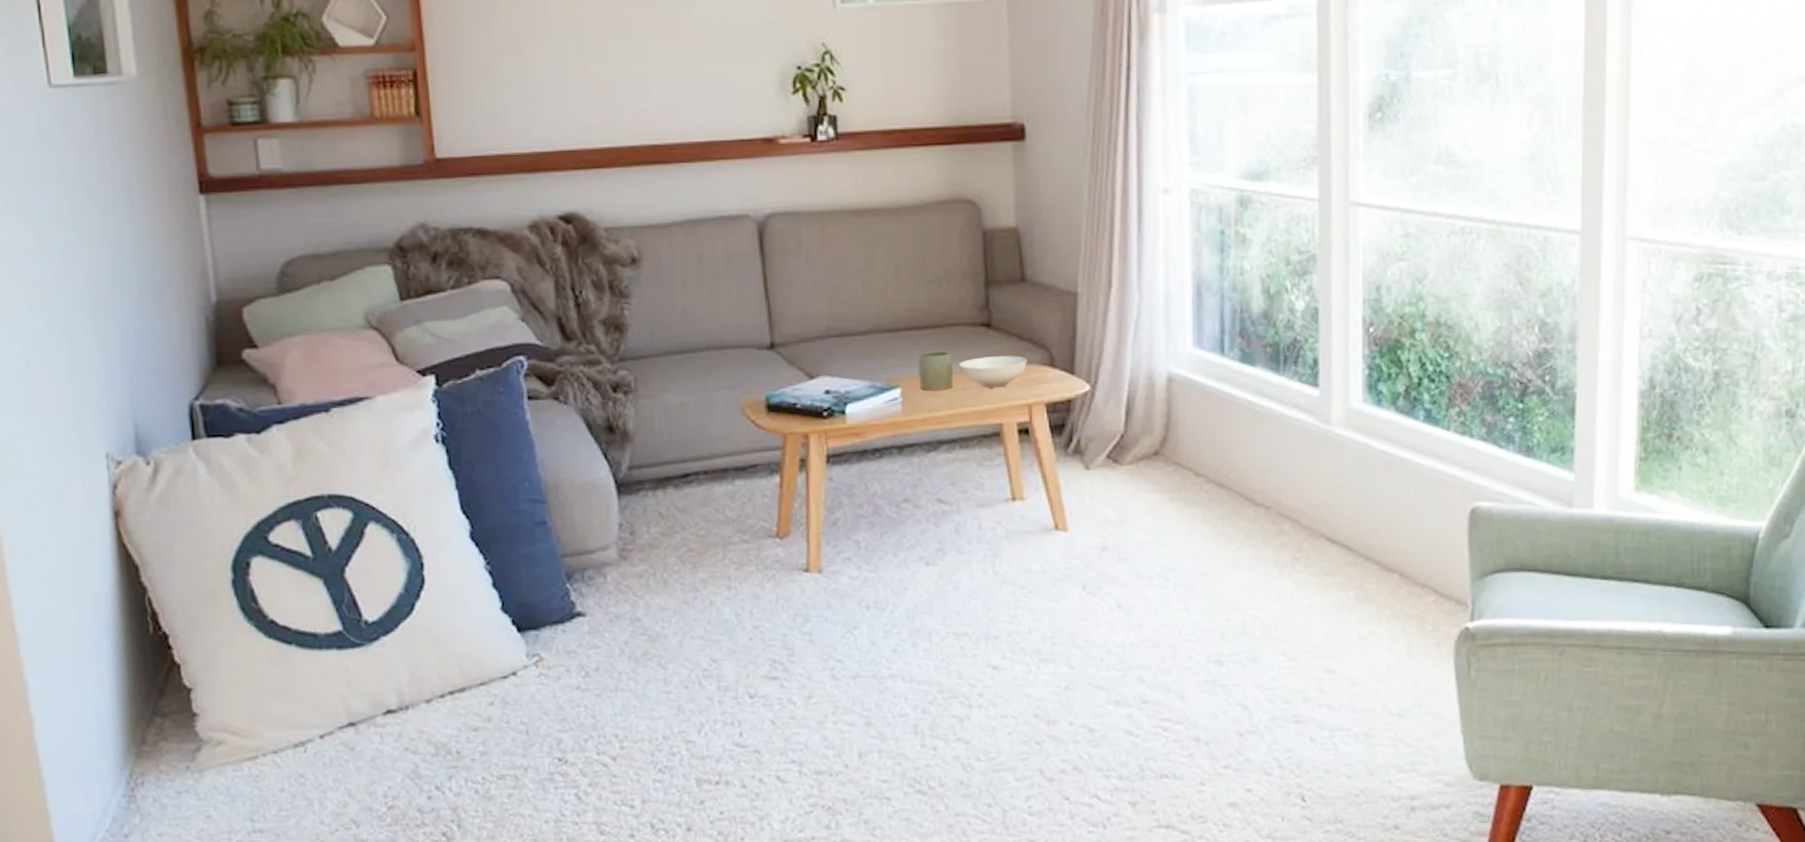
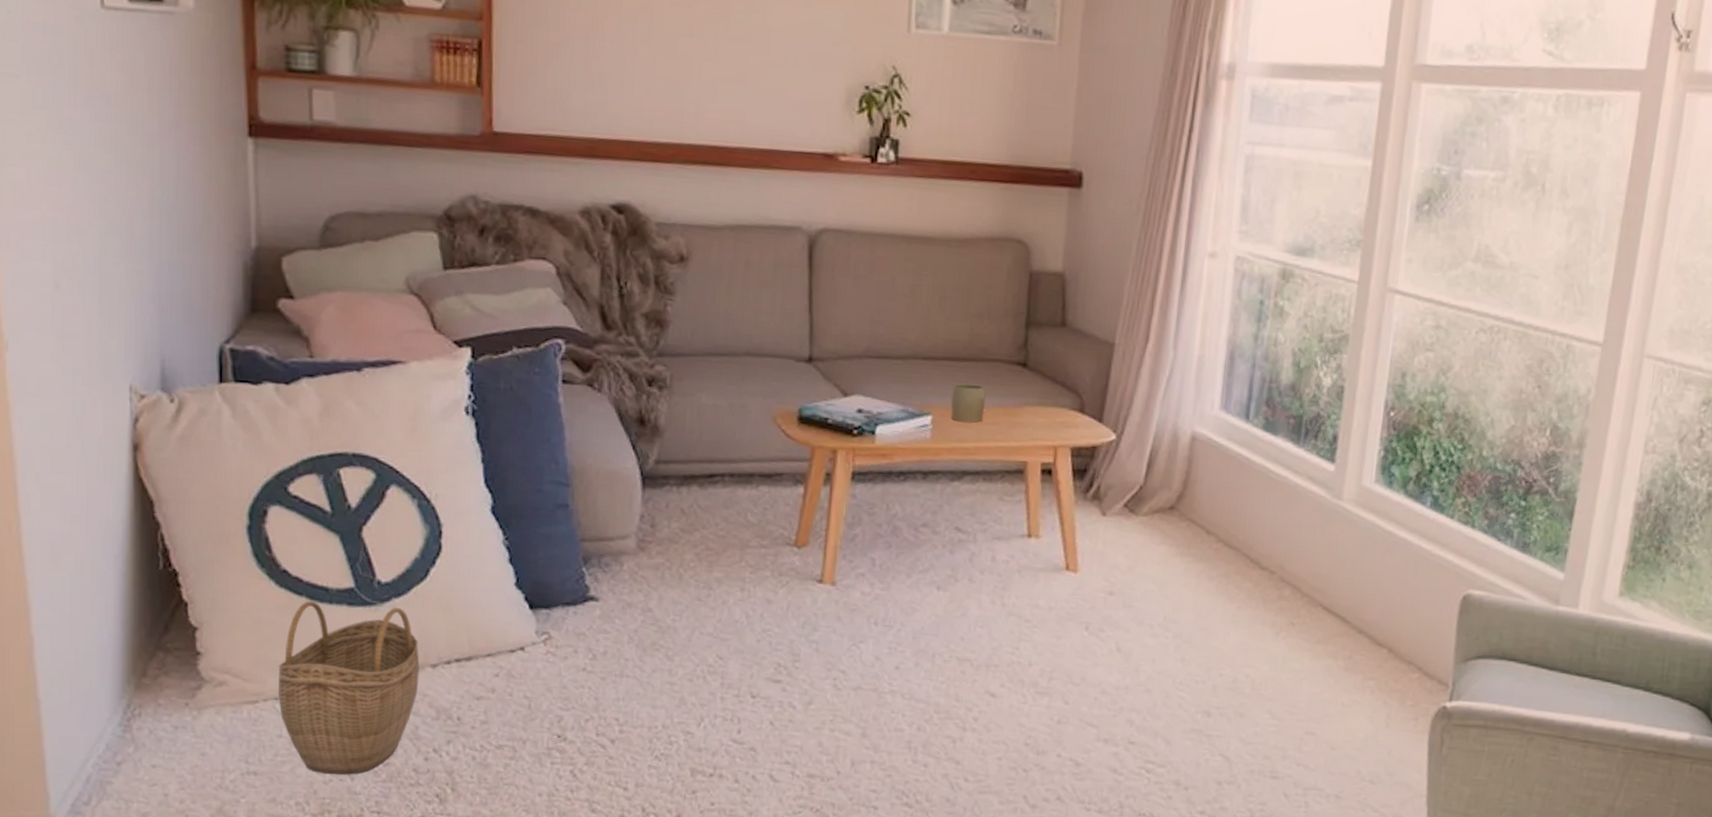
woven basket: none [274,646,415,824] -> present [278,601,420,775]
bowl: present [958,356,1028,388] -> none [990,395,1059,427]

